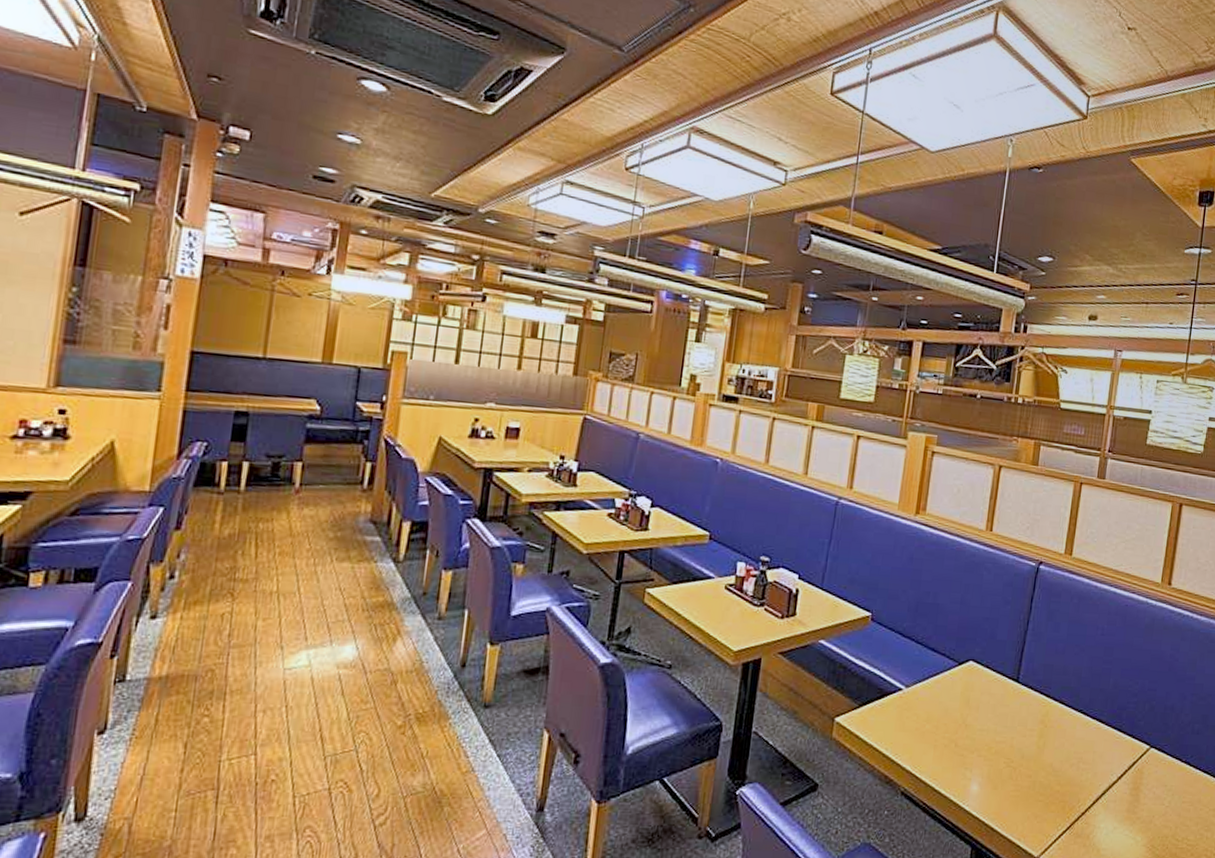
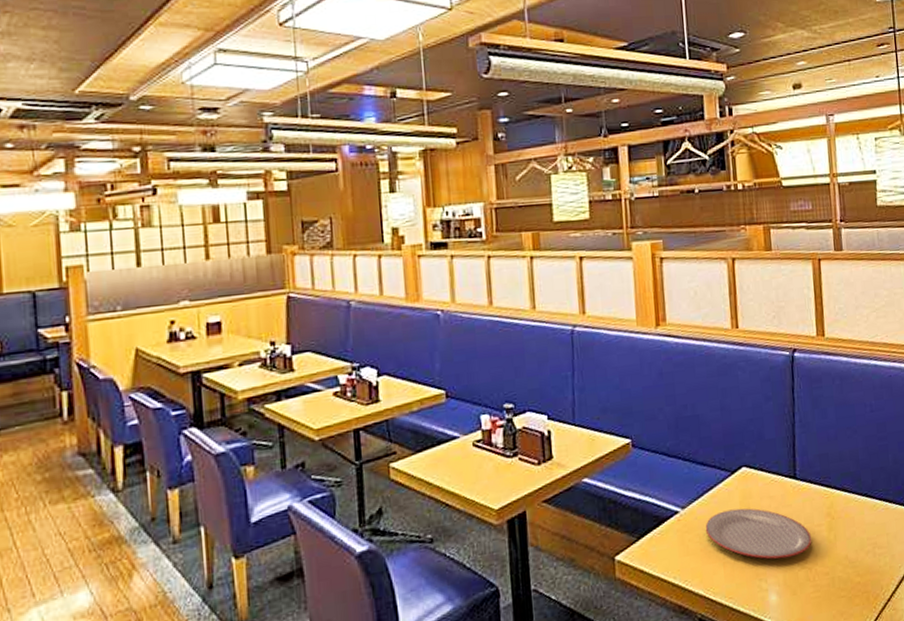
plate: none [923,697,1022,754] -> present [705,508,812,559]

